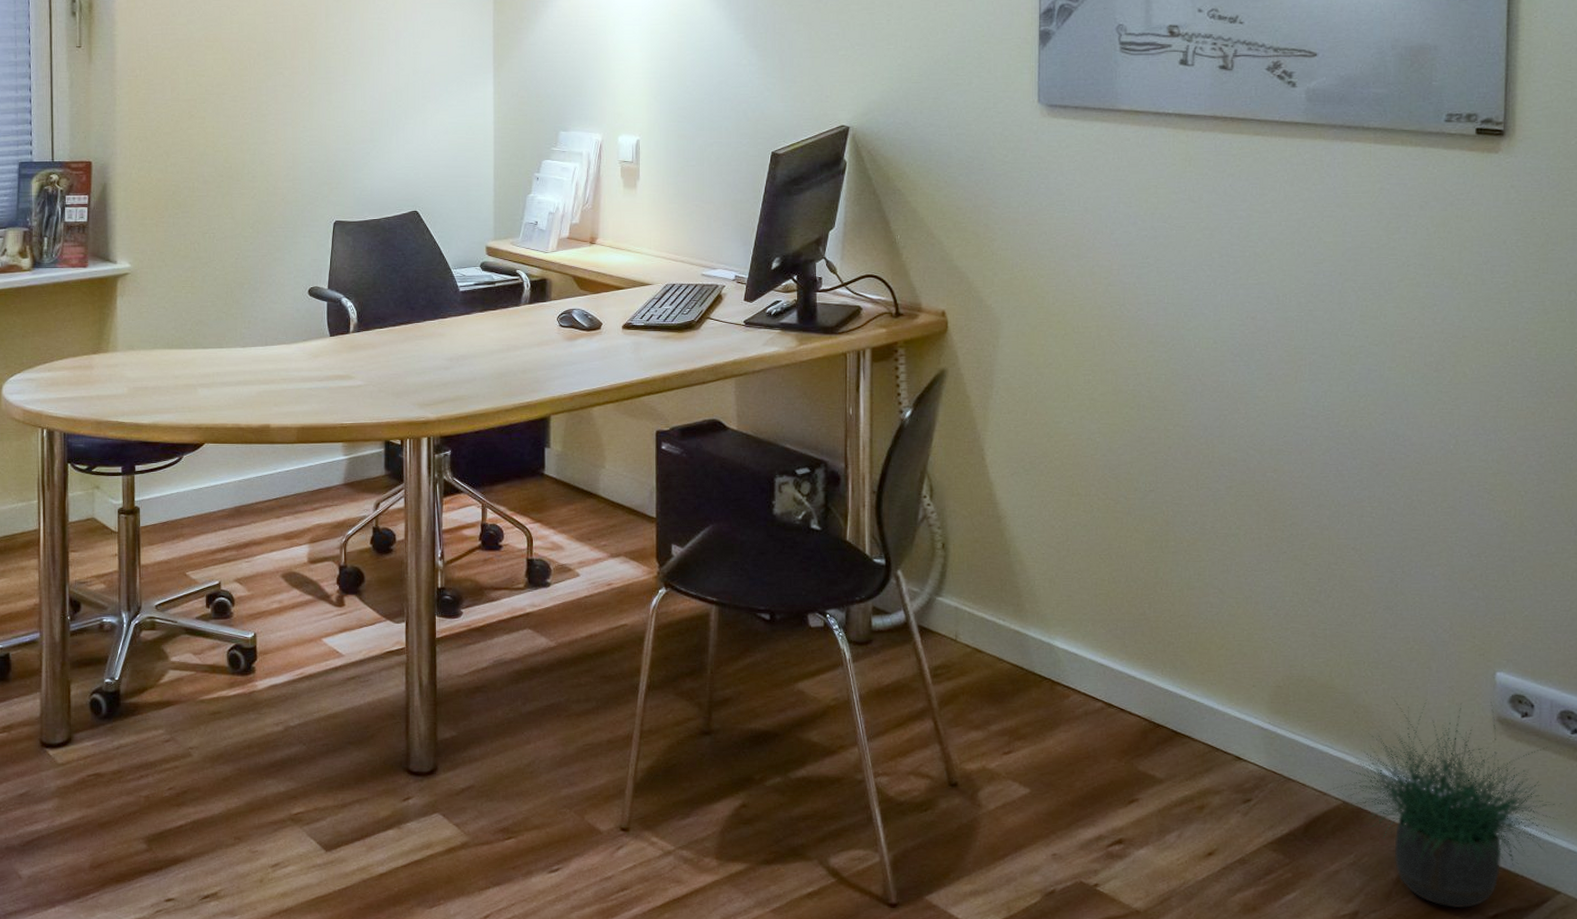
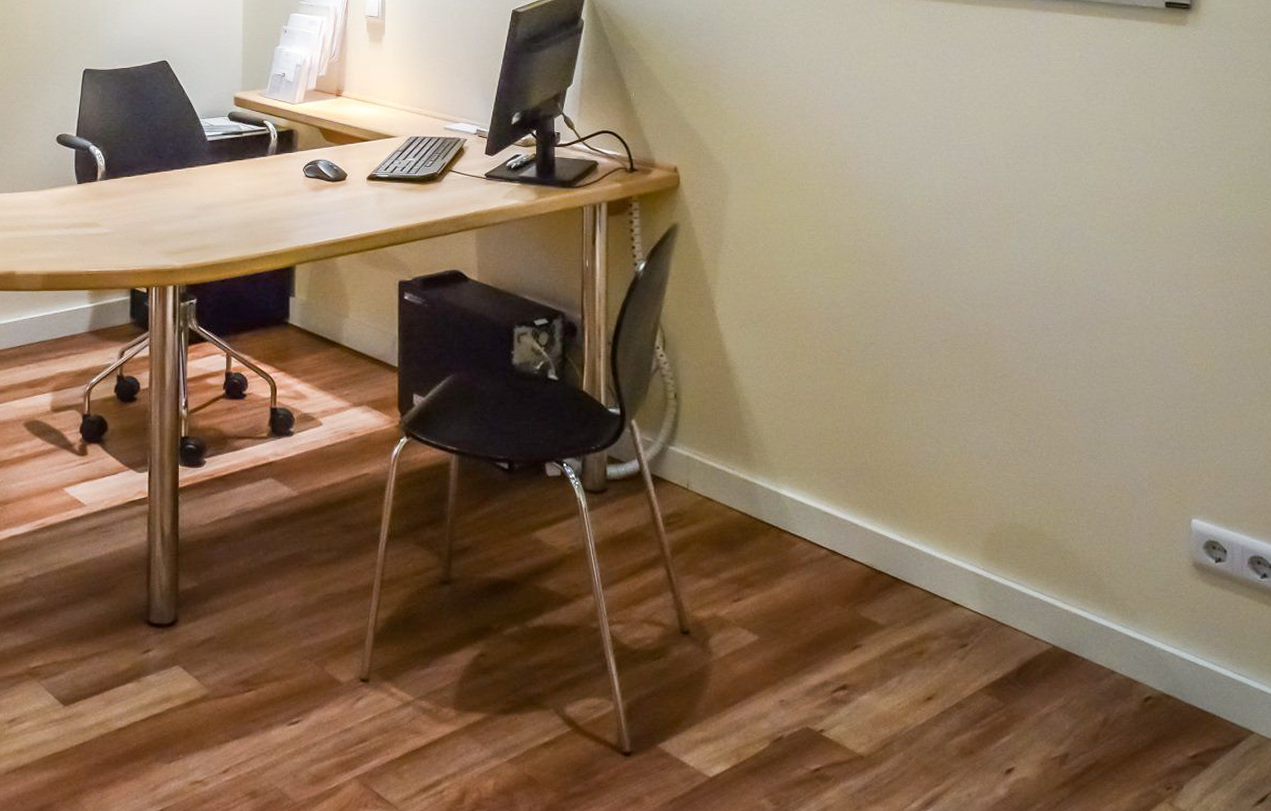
potted plant: present [1327,699,1562,909] -> none [1038,545,1254,749]

